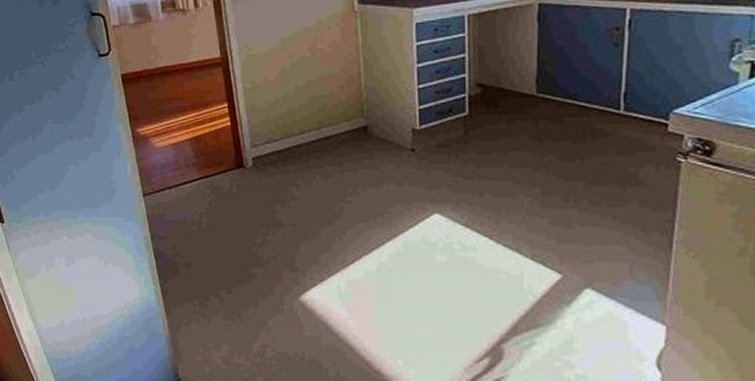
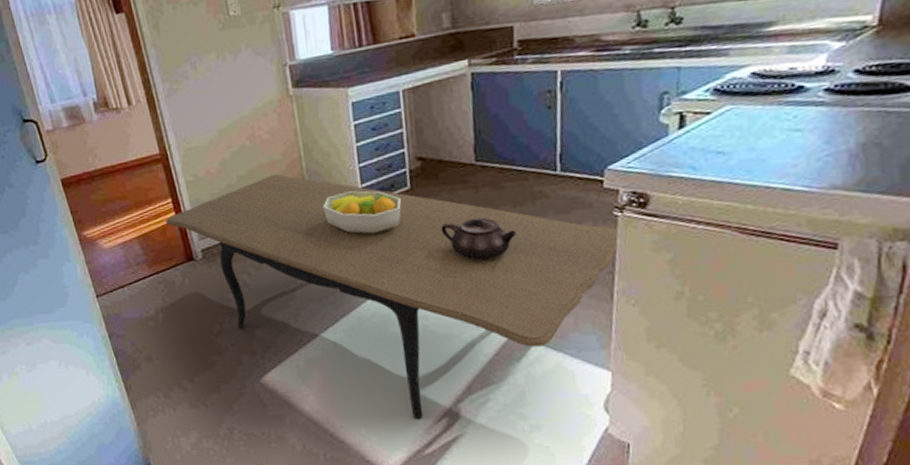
dining table: none [219,88,681,357] -> present [165,174,618,420]
fruit bowl: none [378,112,458,158] -> present [323,190,401,235]
teapot: none [497,150,575,195] -> present [441,217,517,260]

